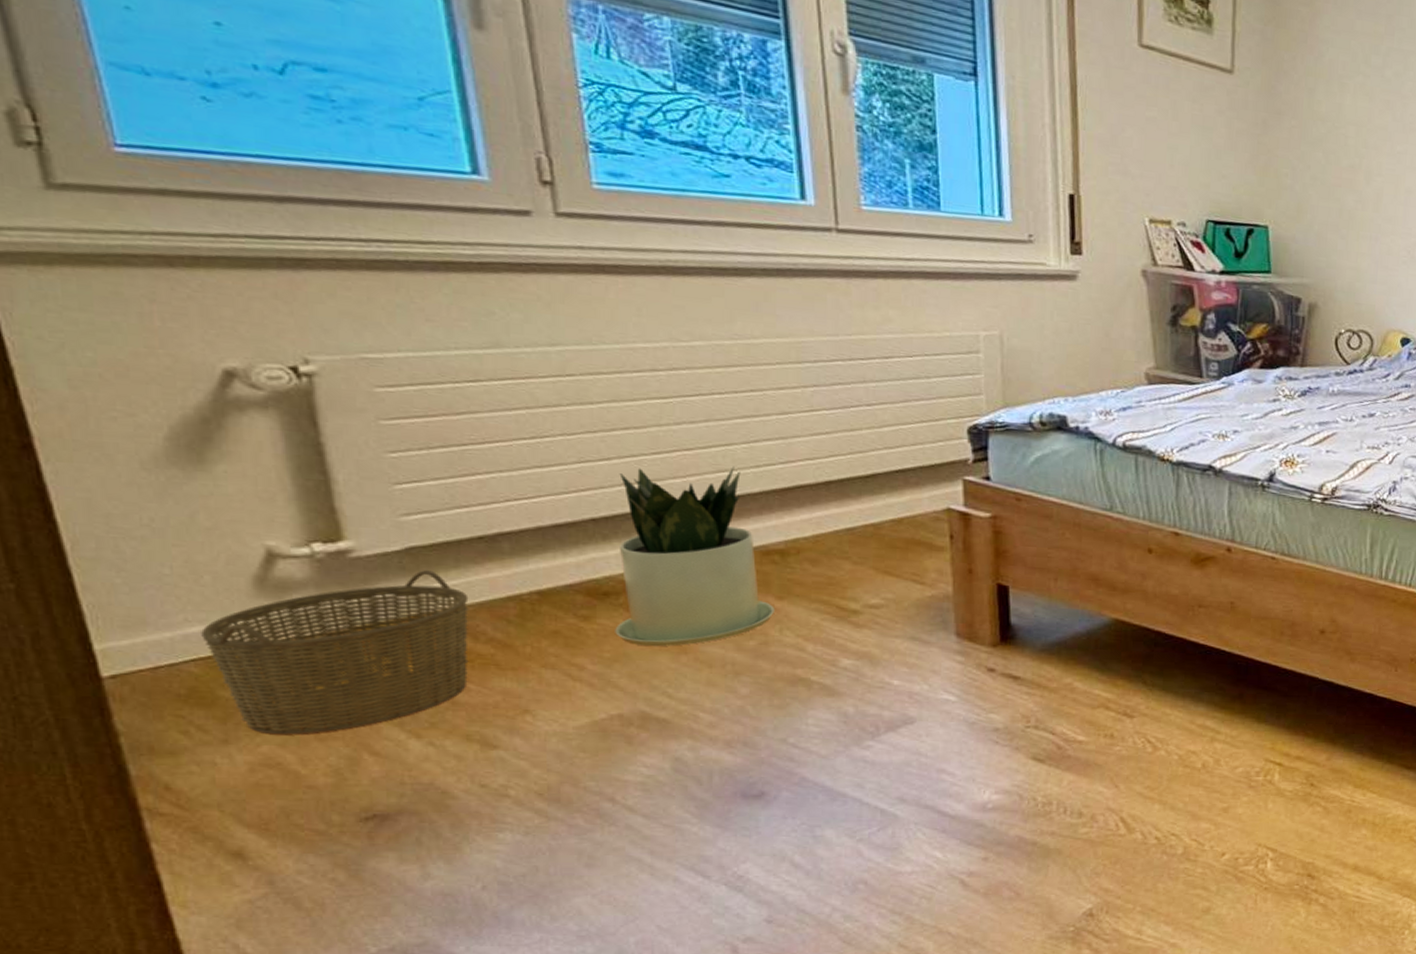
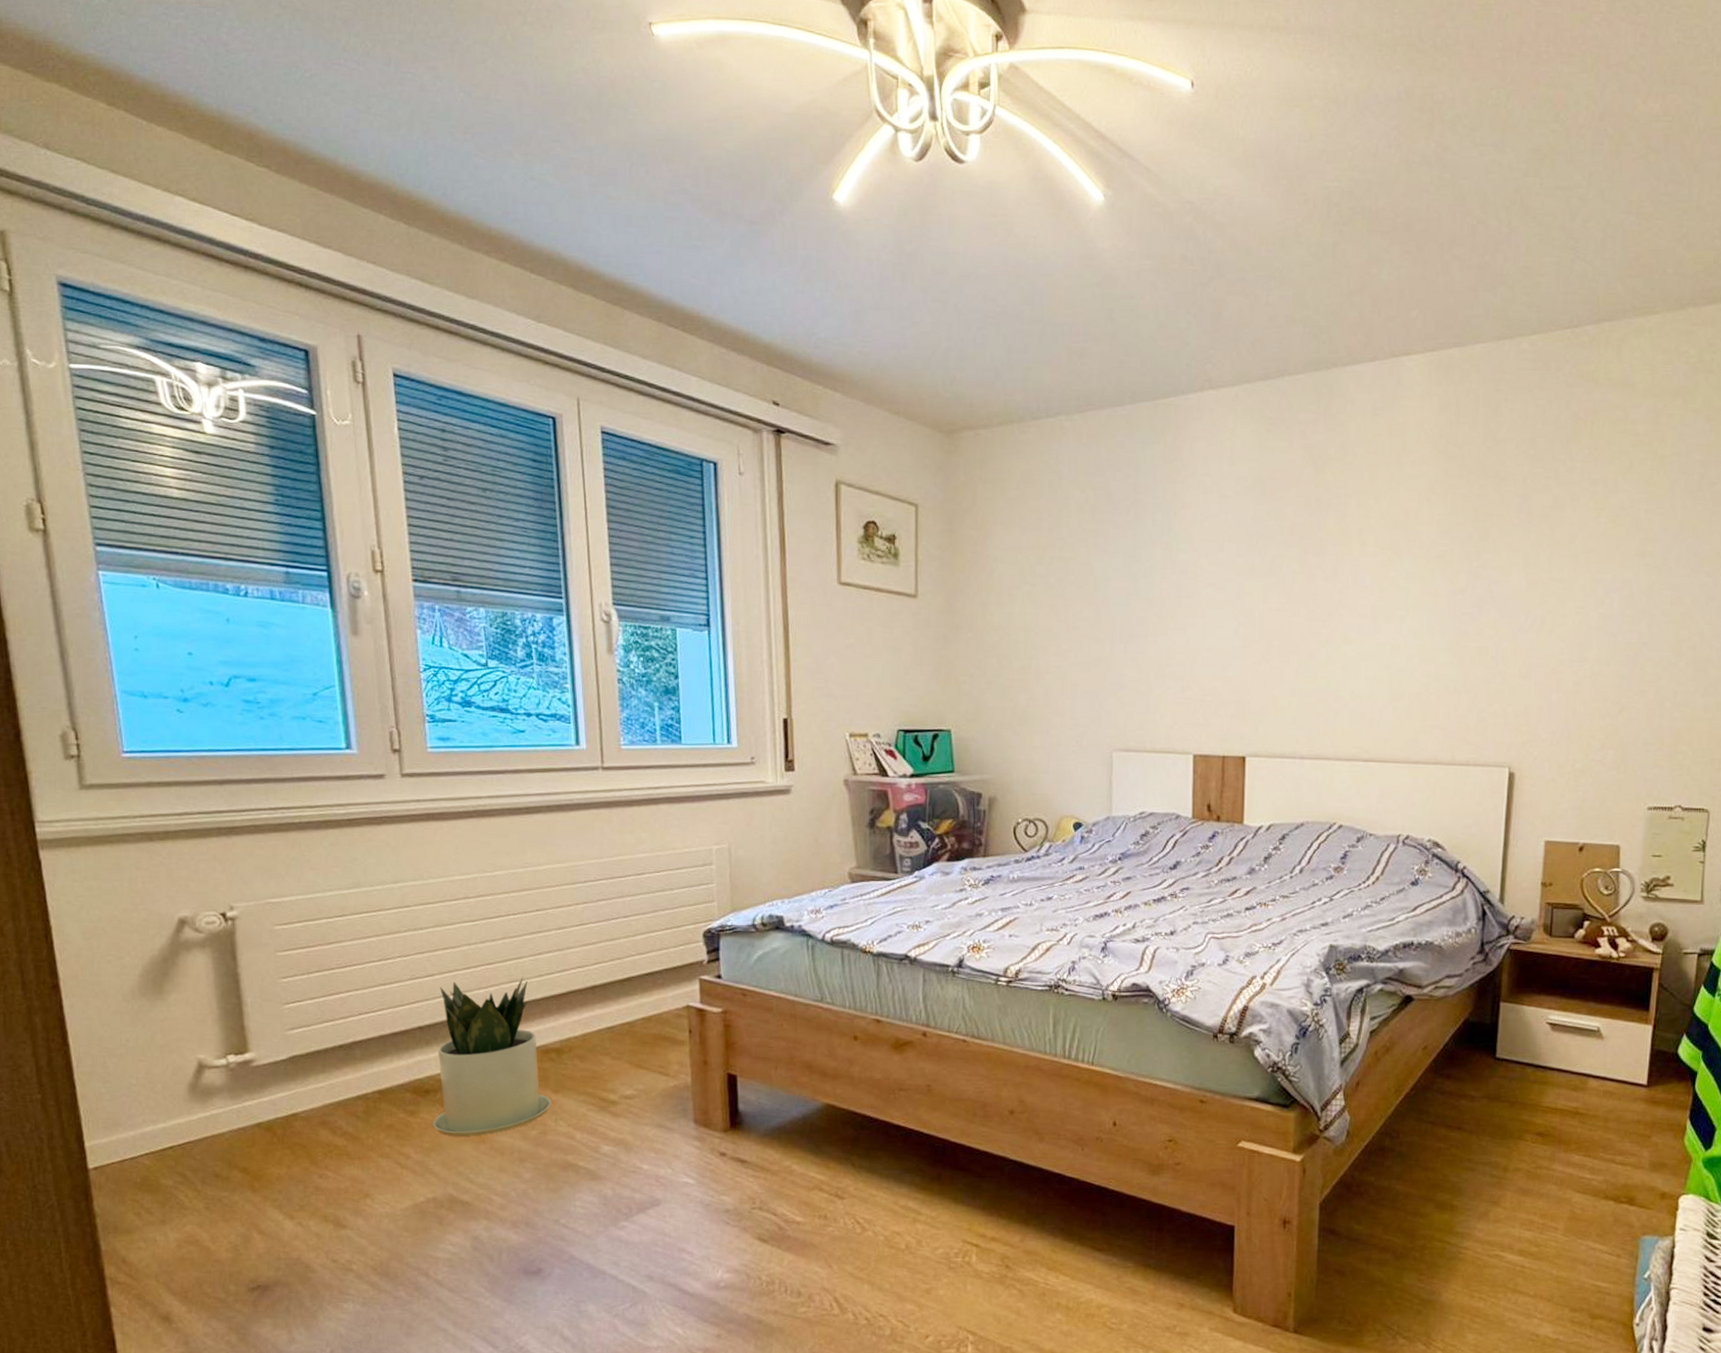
basket: present [201,570,469,735] -> none [153,1075,331,1217]

